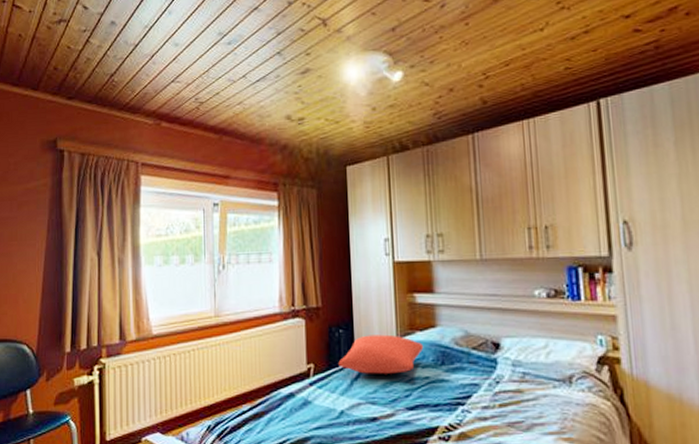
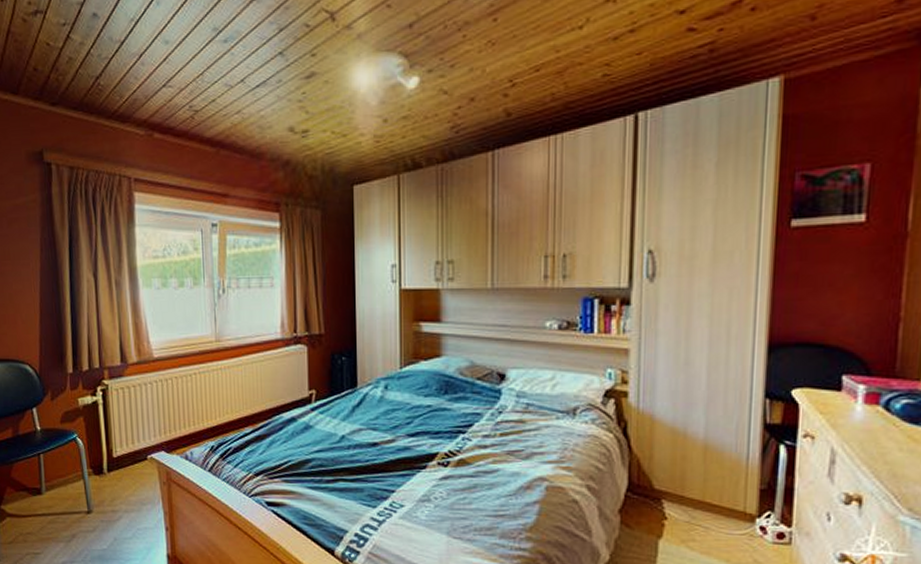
cushion: present [338,334,424,374] -> none [340,363,428,402]

